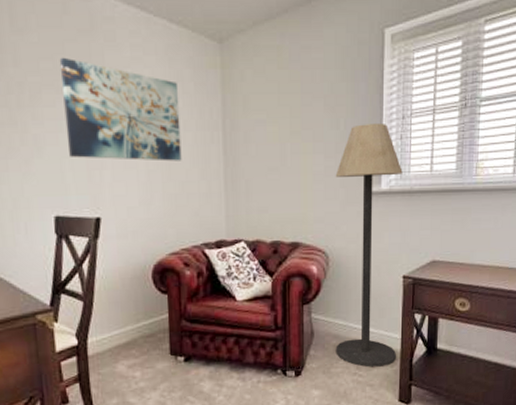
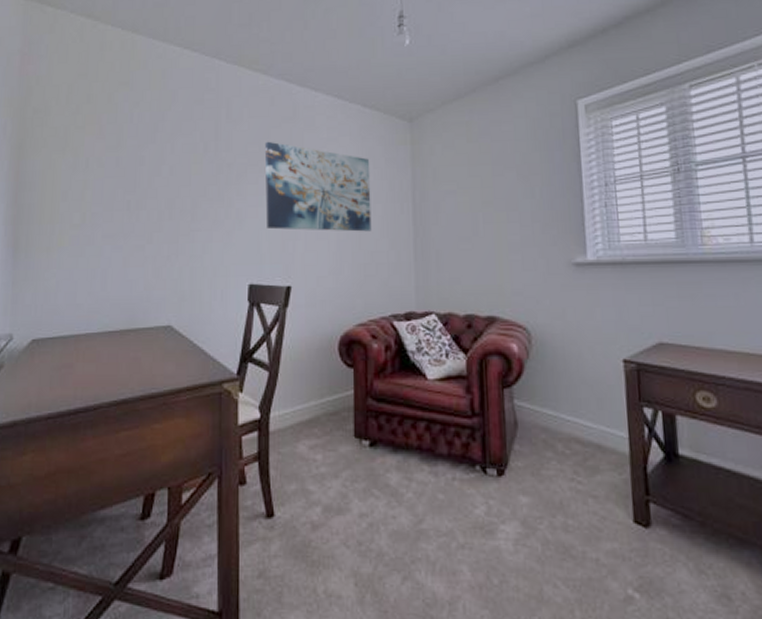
floor lamp: present [335,124,403,368] -> none [533,192,626,473]

